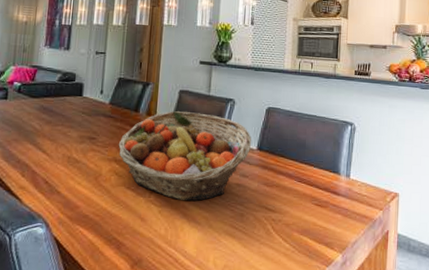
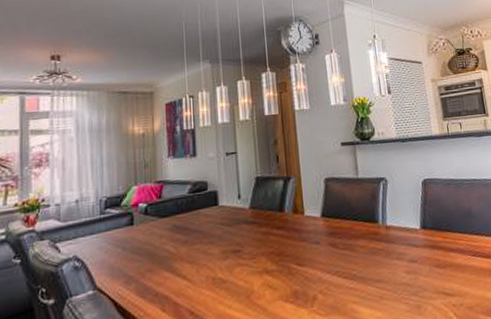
fruit basket: present [118,111,252,202] -> none [267,199,414,304]

